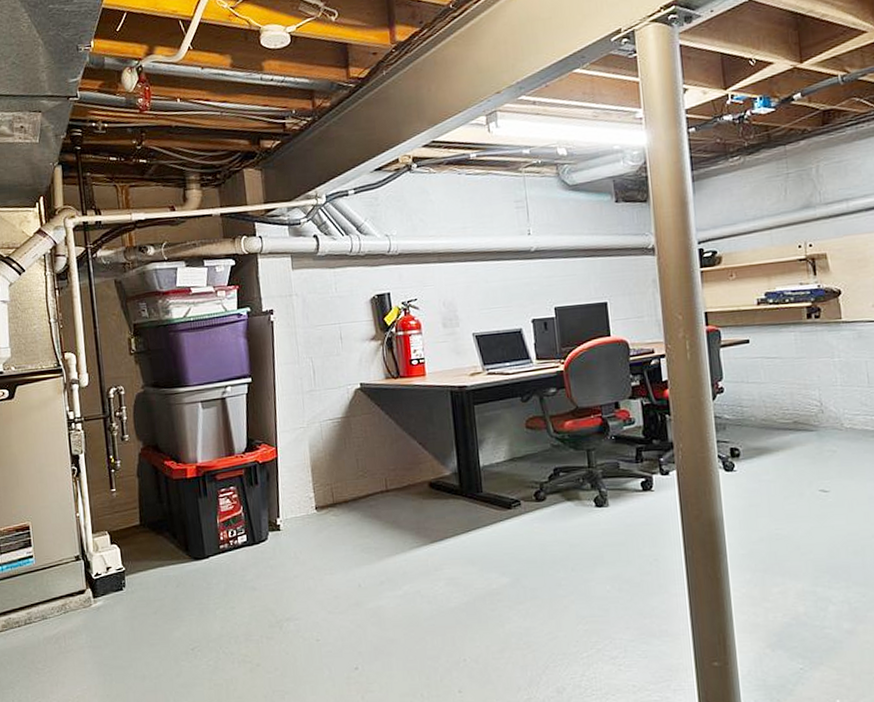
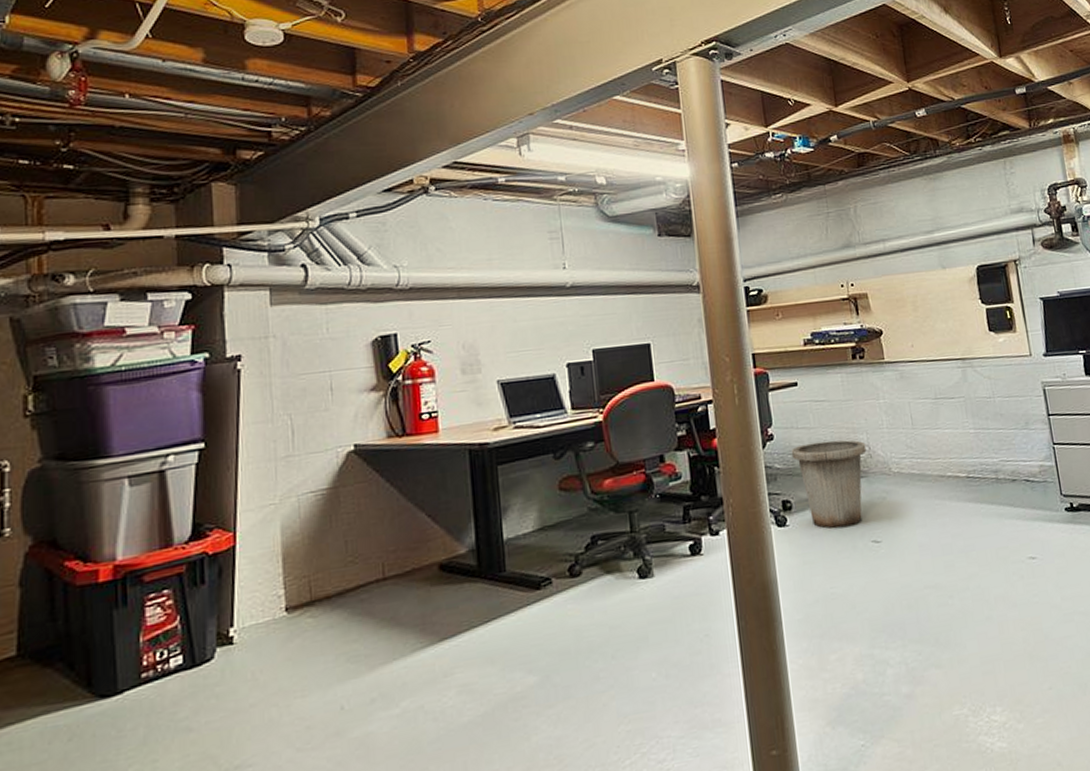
trash can: none [740,395,818,477] -> present [791,440,867,529]

